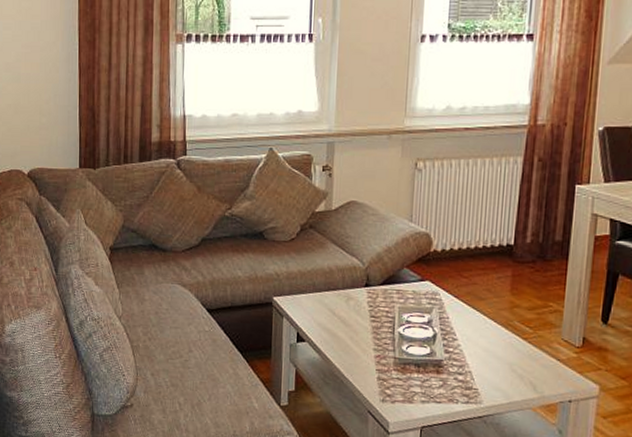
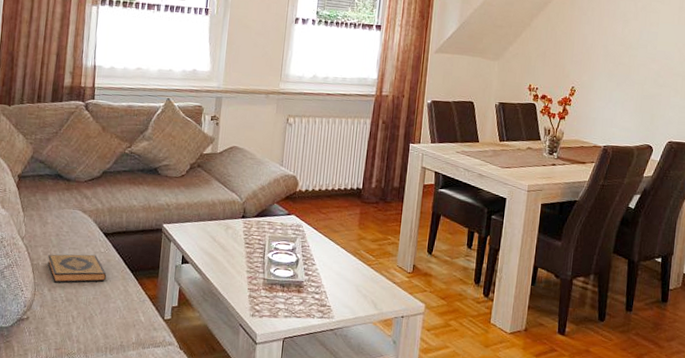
hardback book: none [147,333,214,367] -> present [47,254,107,283]

